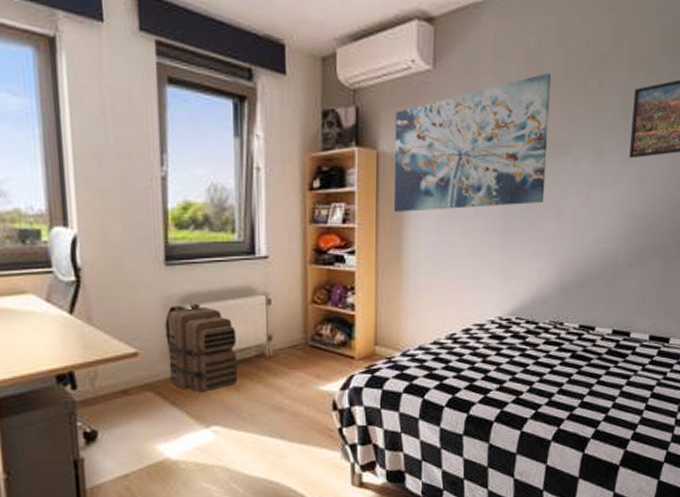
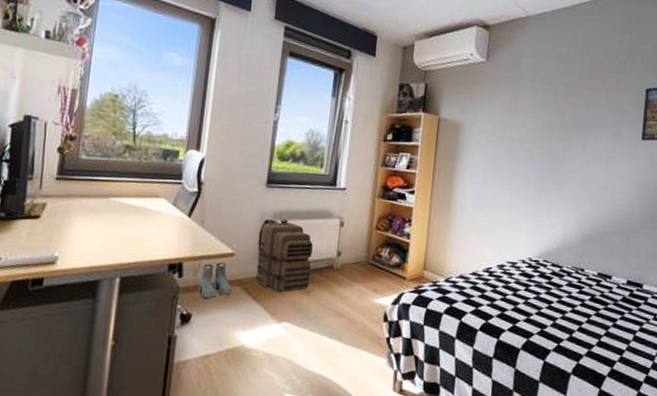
boots: none [98,365,142,410] -> present [199,262,232,299]
wall art: present [393,72,551,212] -> none [448,71,578,169]

